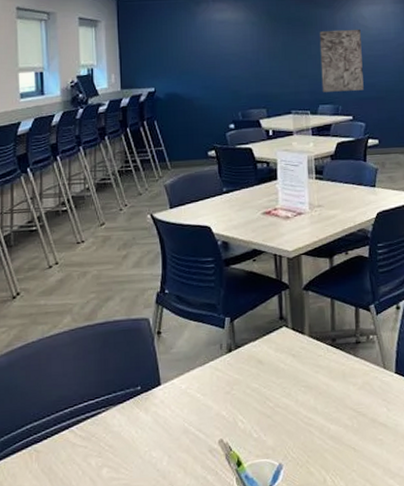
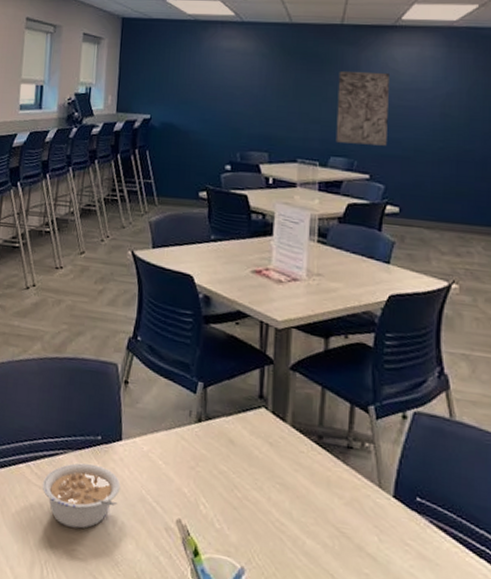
legume: none [87,412,164,475] -> present [42,463,121,529]

